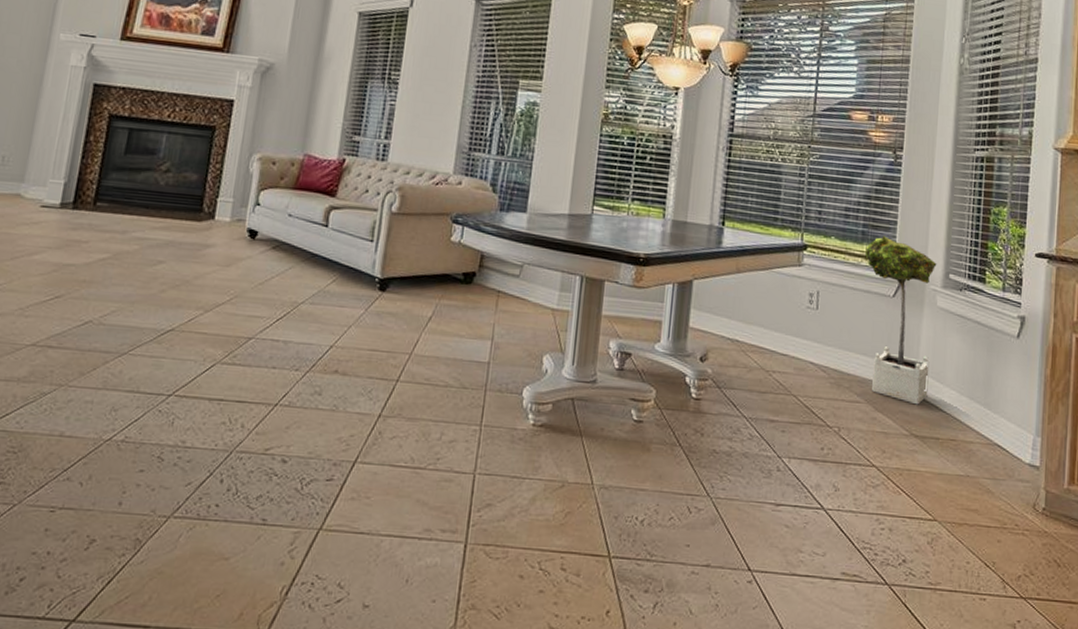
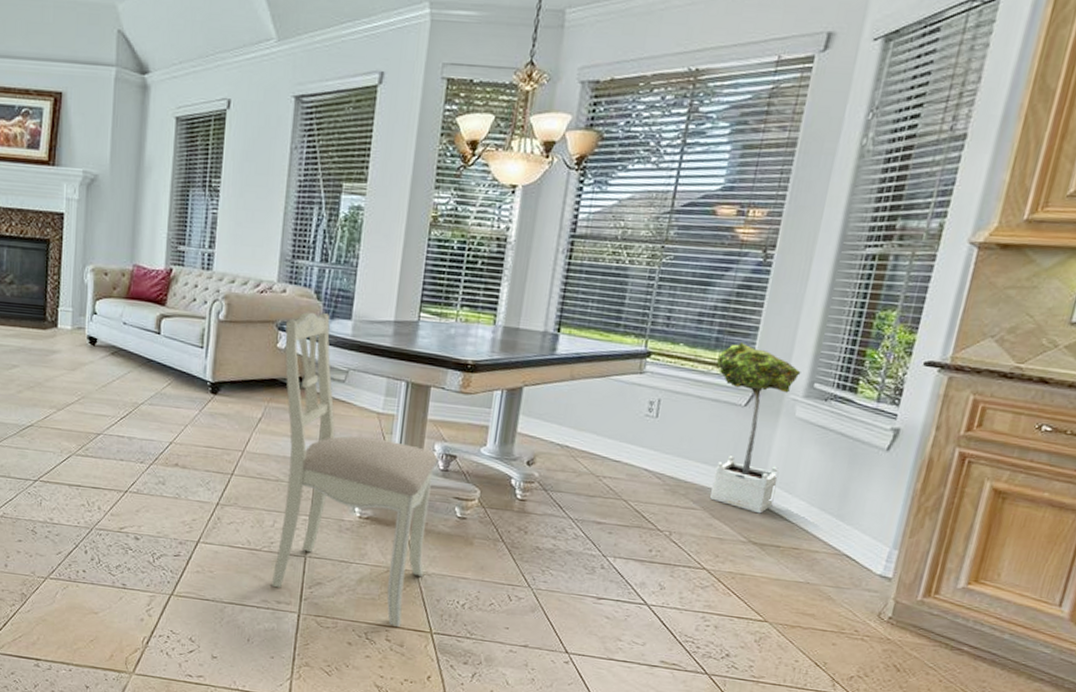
dining chair: none [435,204,614,552] -> present [271,312,438,627]

